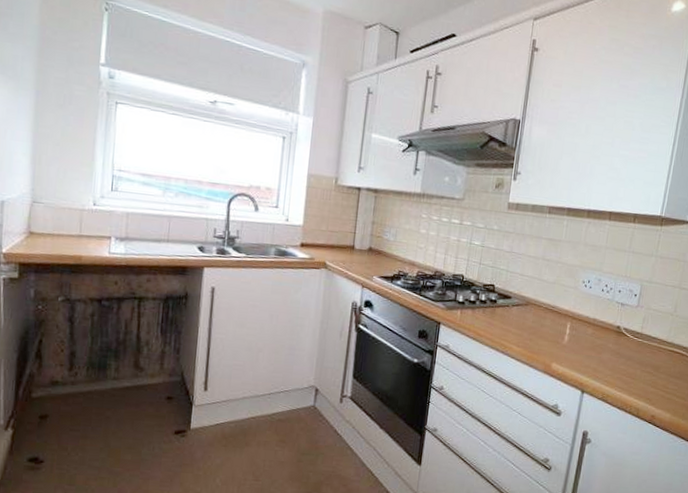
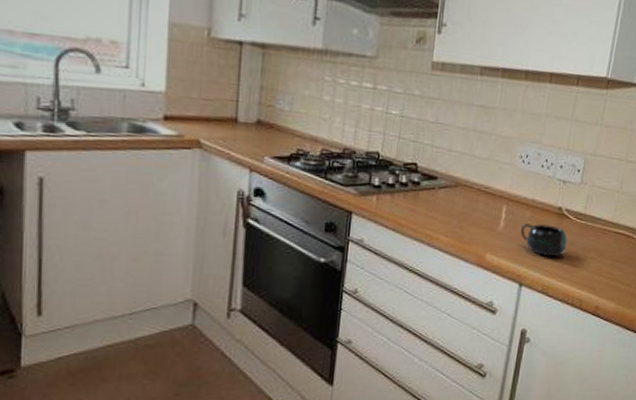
mug: none [583,339,626,369] -> present [520,223,568,256]

